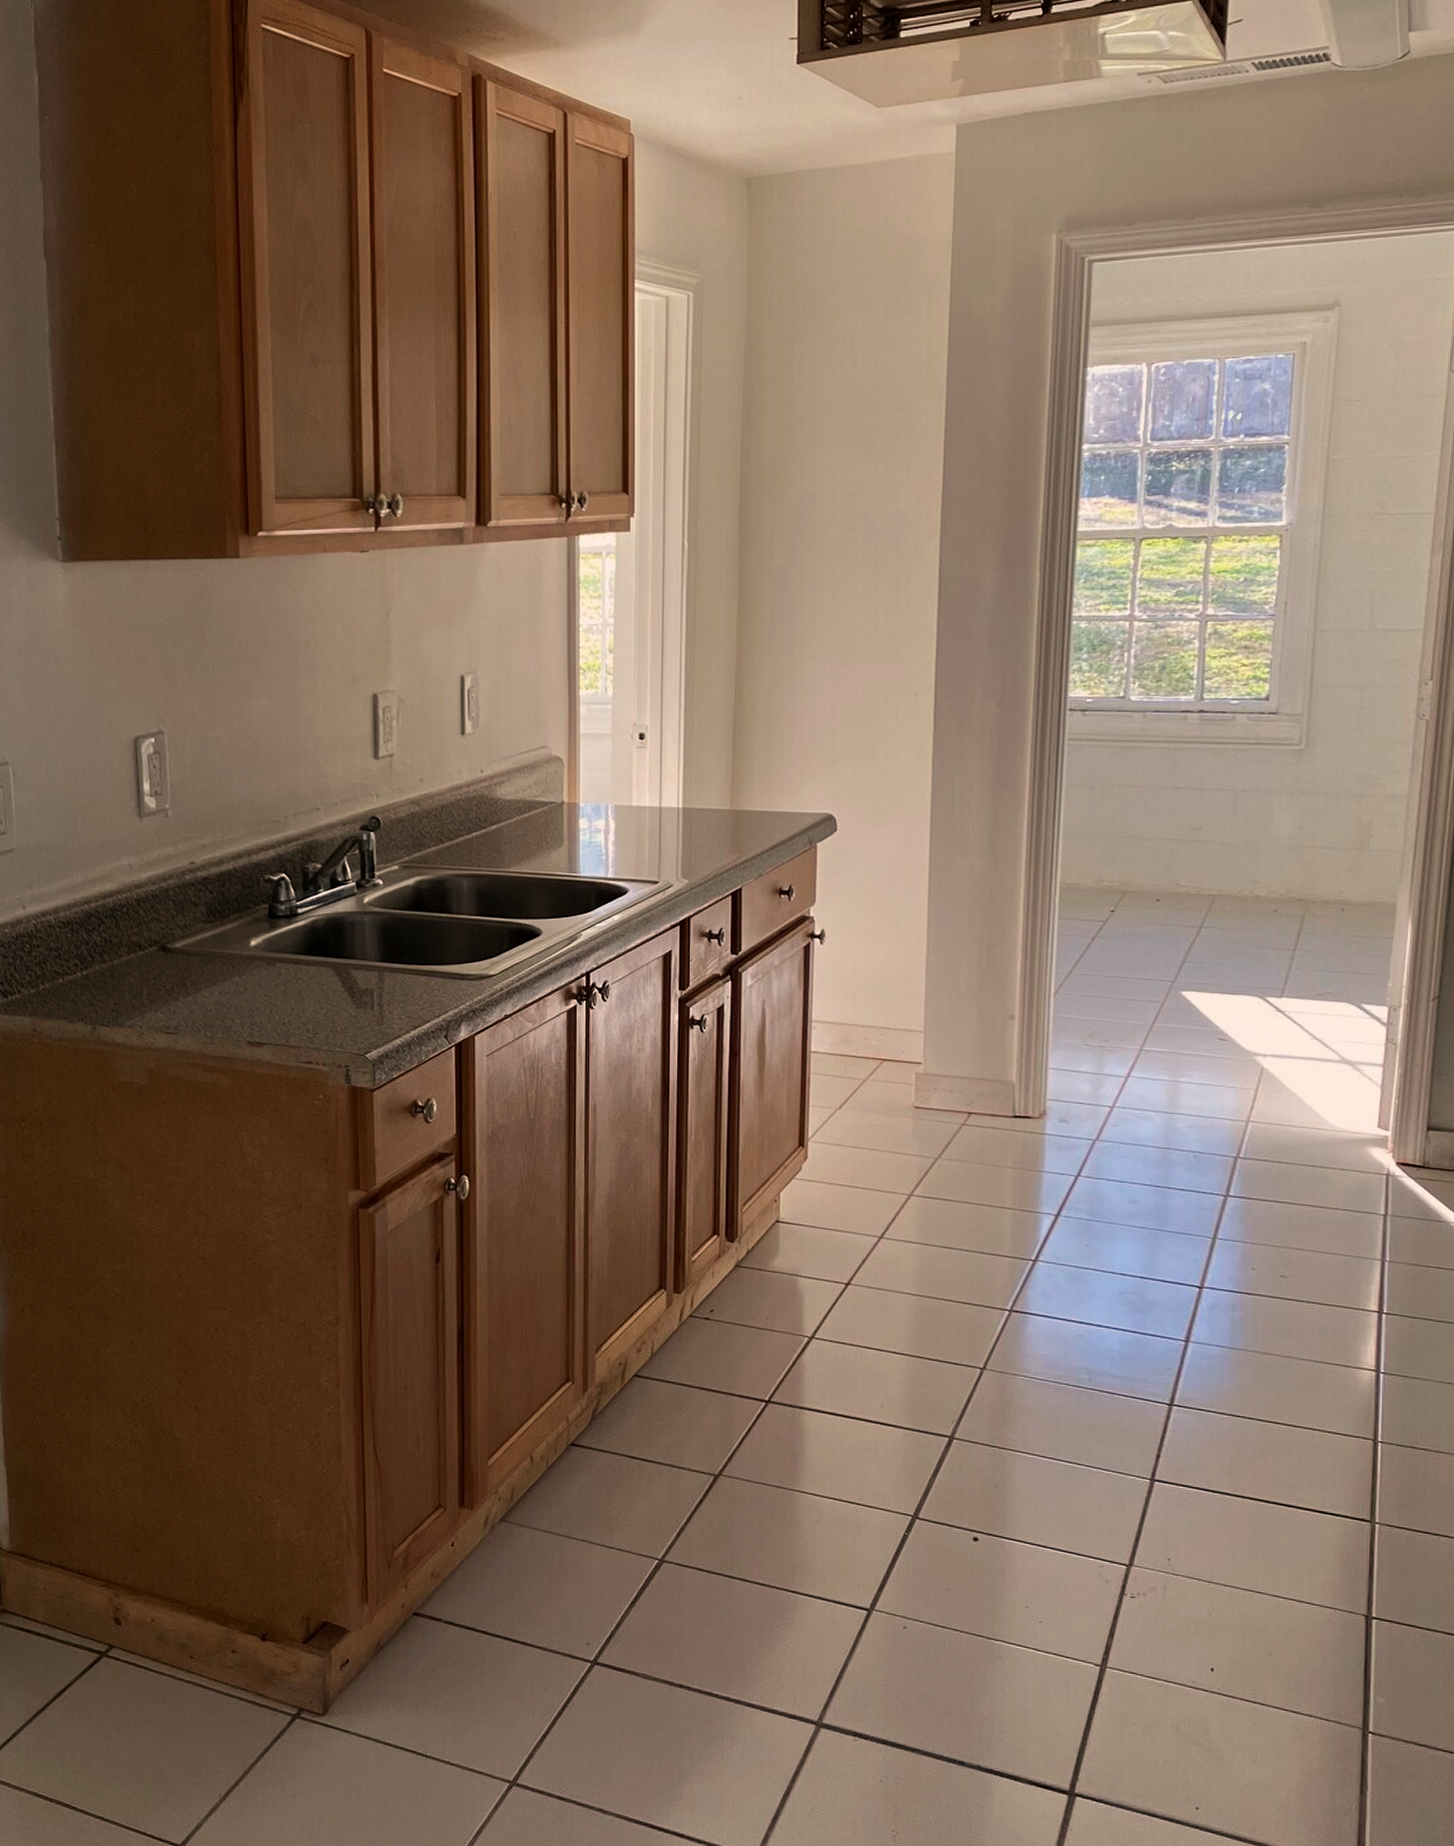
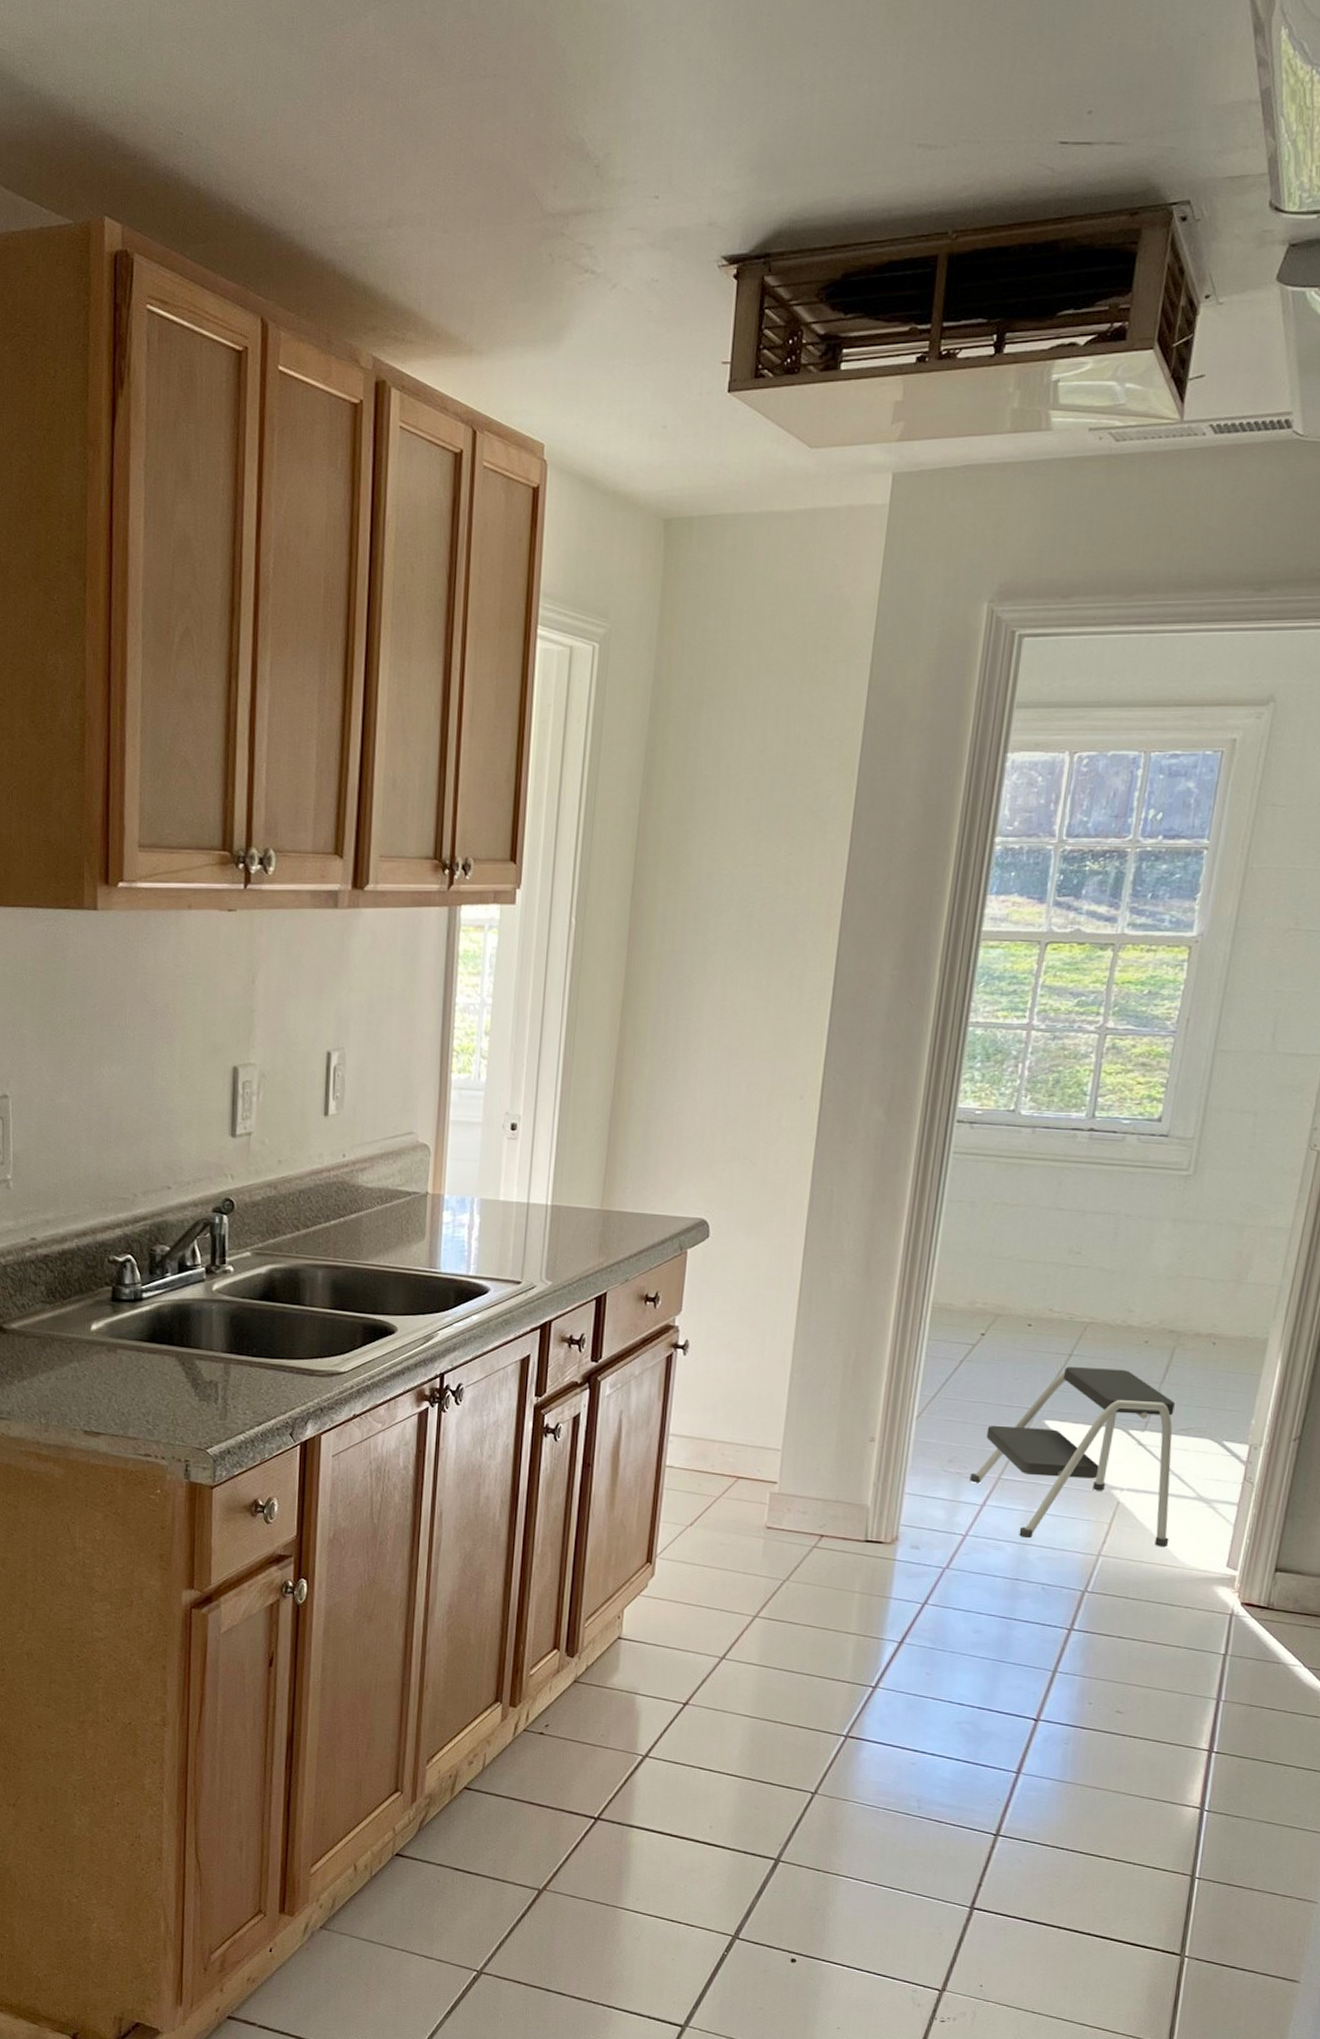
step stool: none [1112,937,1317,1111] -> present [970,1366,1175,1548]

